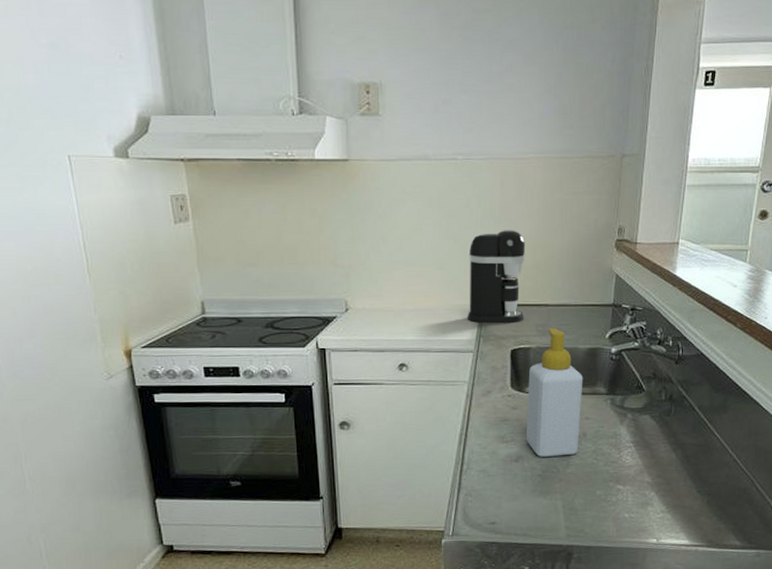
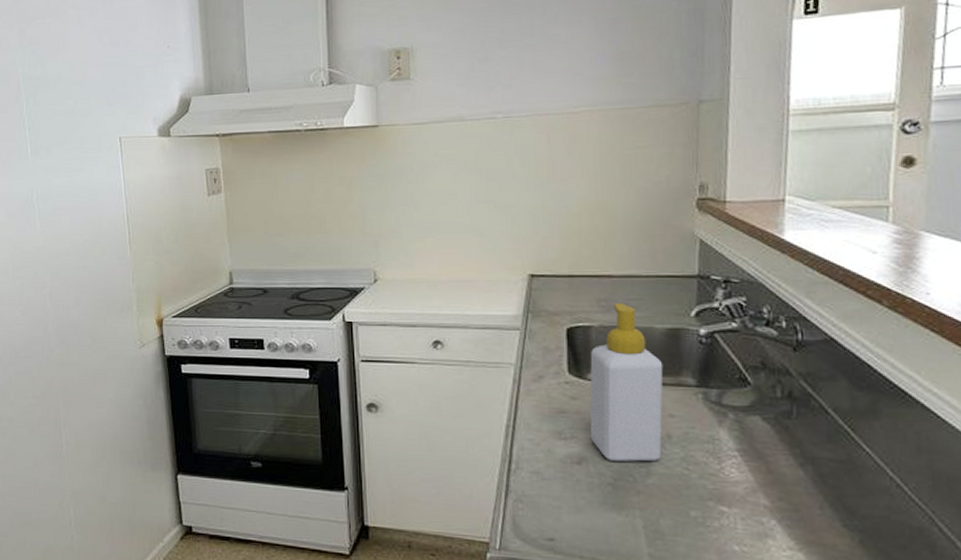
coffee maker: present [468,230,526,324] -> none [512,191,582,298]

